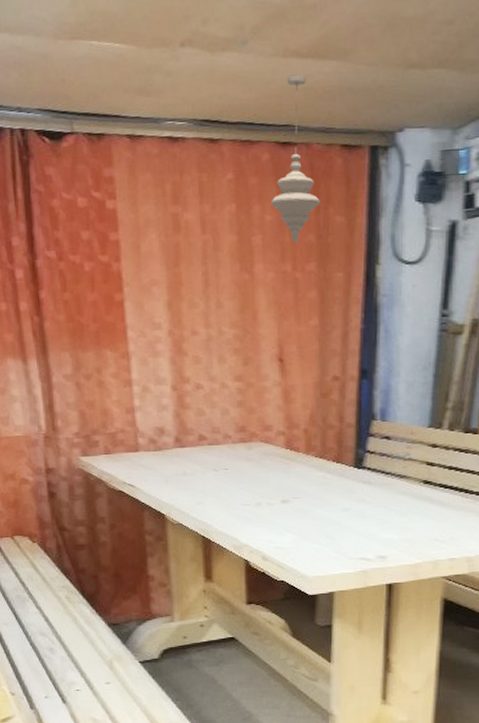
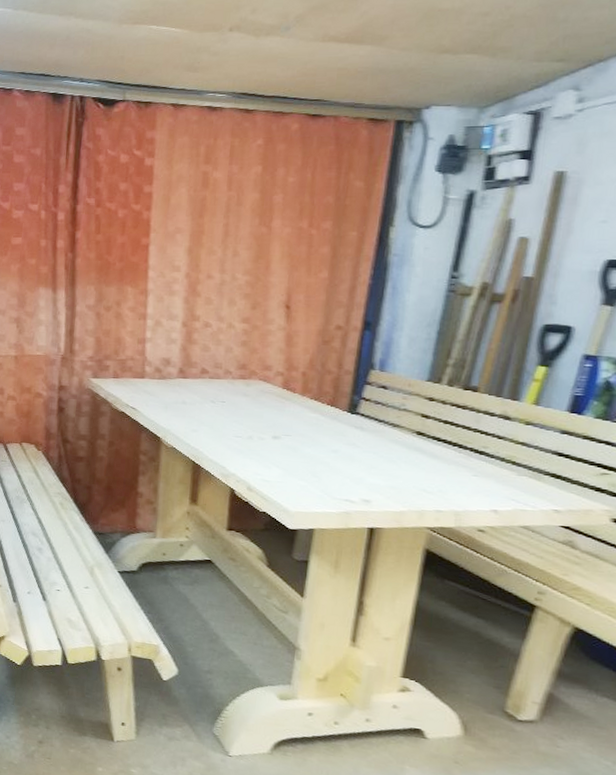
pendant light: present [271,74,320,244] -> none [295,56,342,203]

